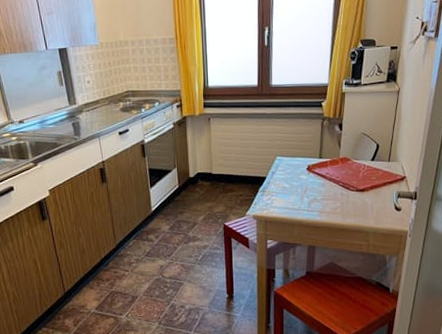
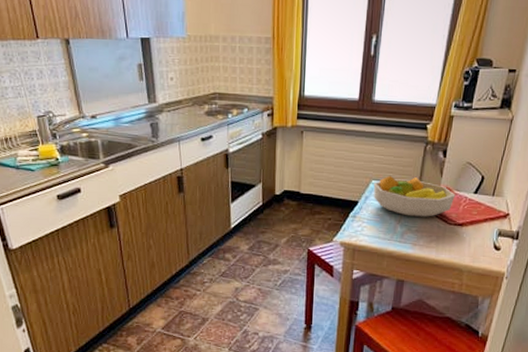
fruit bowl: none [278,151,354,187] -> present [373,175,456,217]

